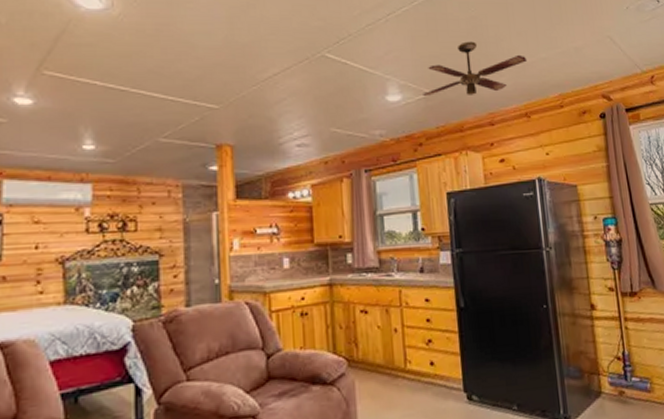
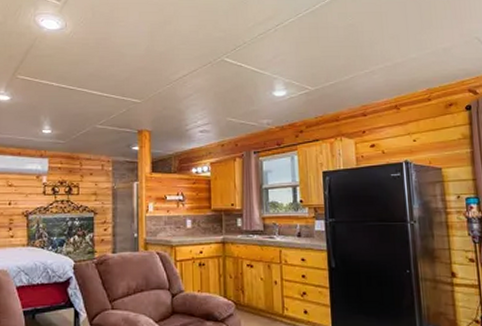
ceiling fan: present [423,41,528,96] -> none [304,45,399,91]

